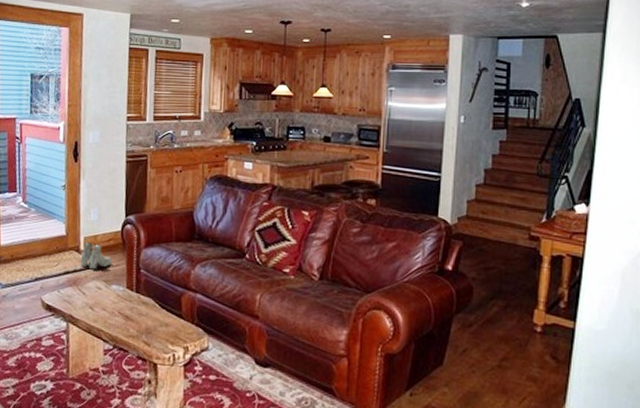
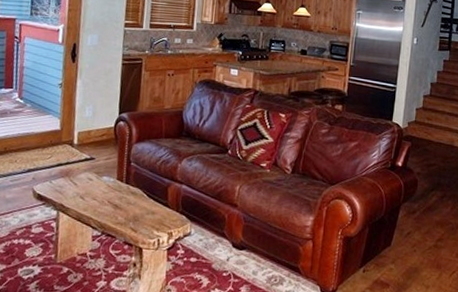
boots: present [80,242,113,270] -> none [73,137,105,163]

